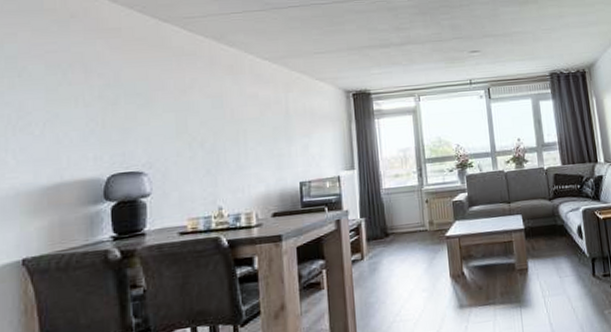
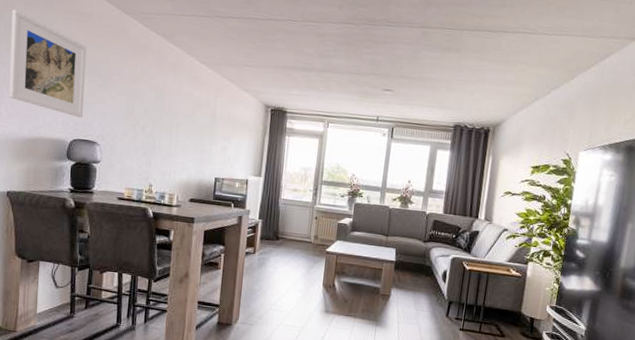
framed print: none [14,39,120,148] -> present [8,10,87,118]

